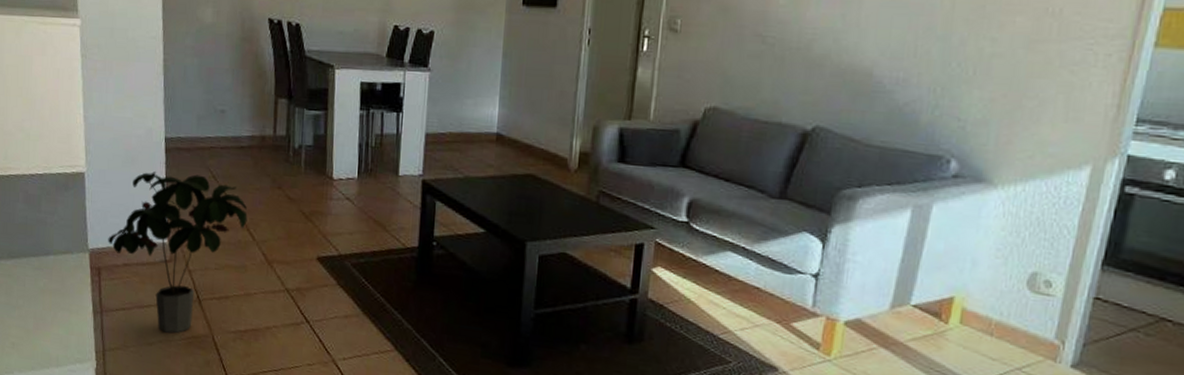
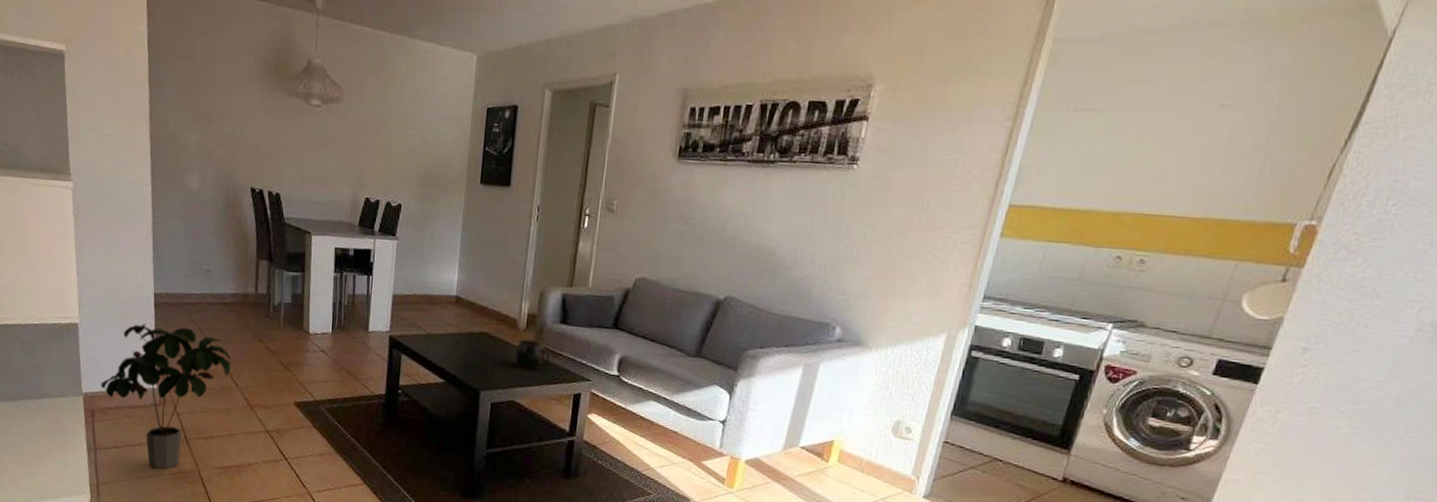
mug: none [565,180,608,218] -> present [515,338,552,371]

